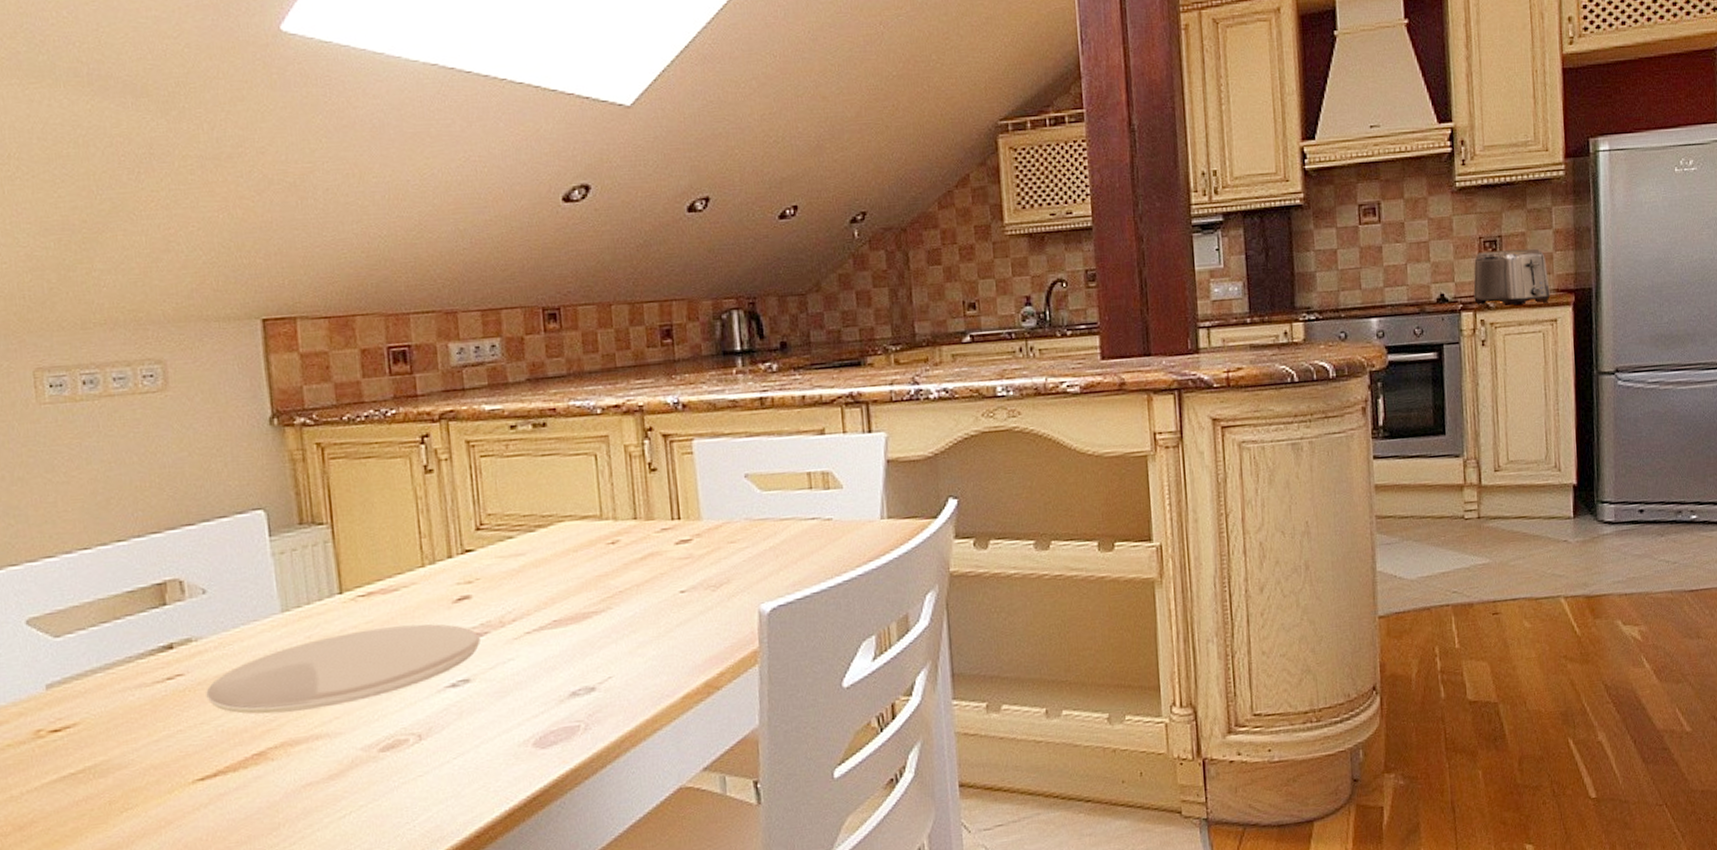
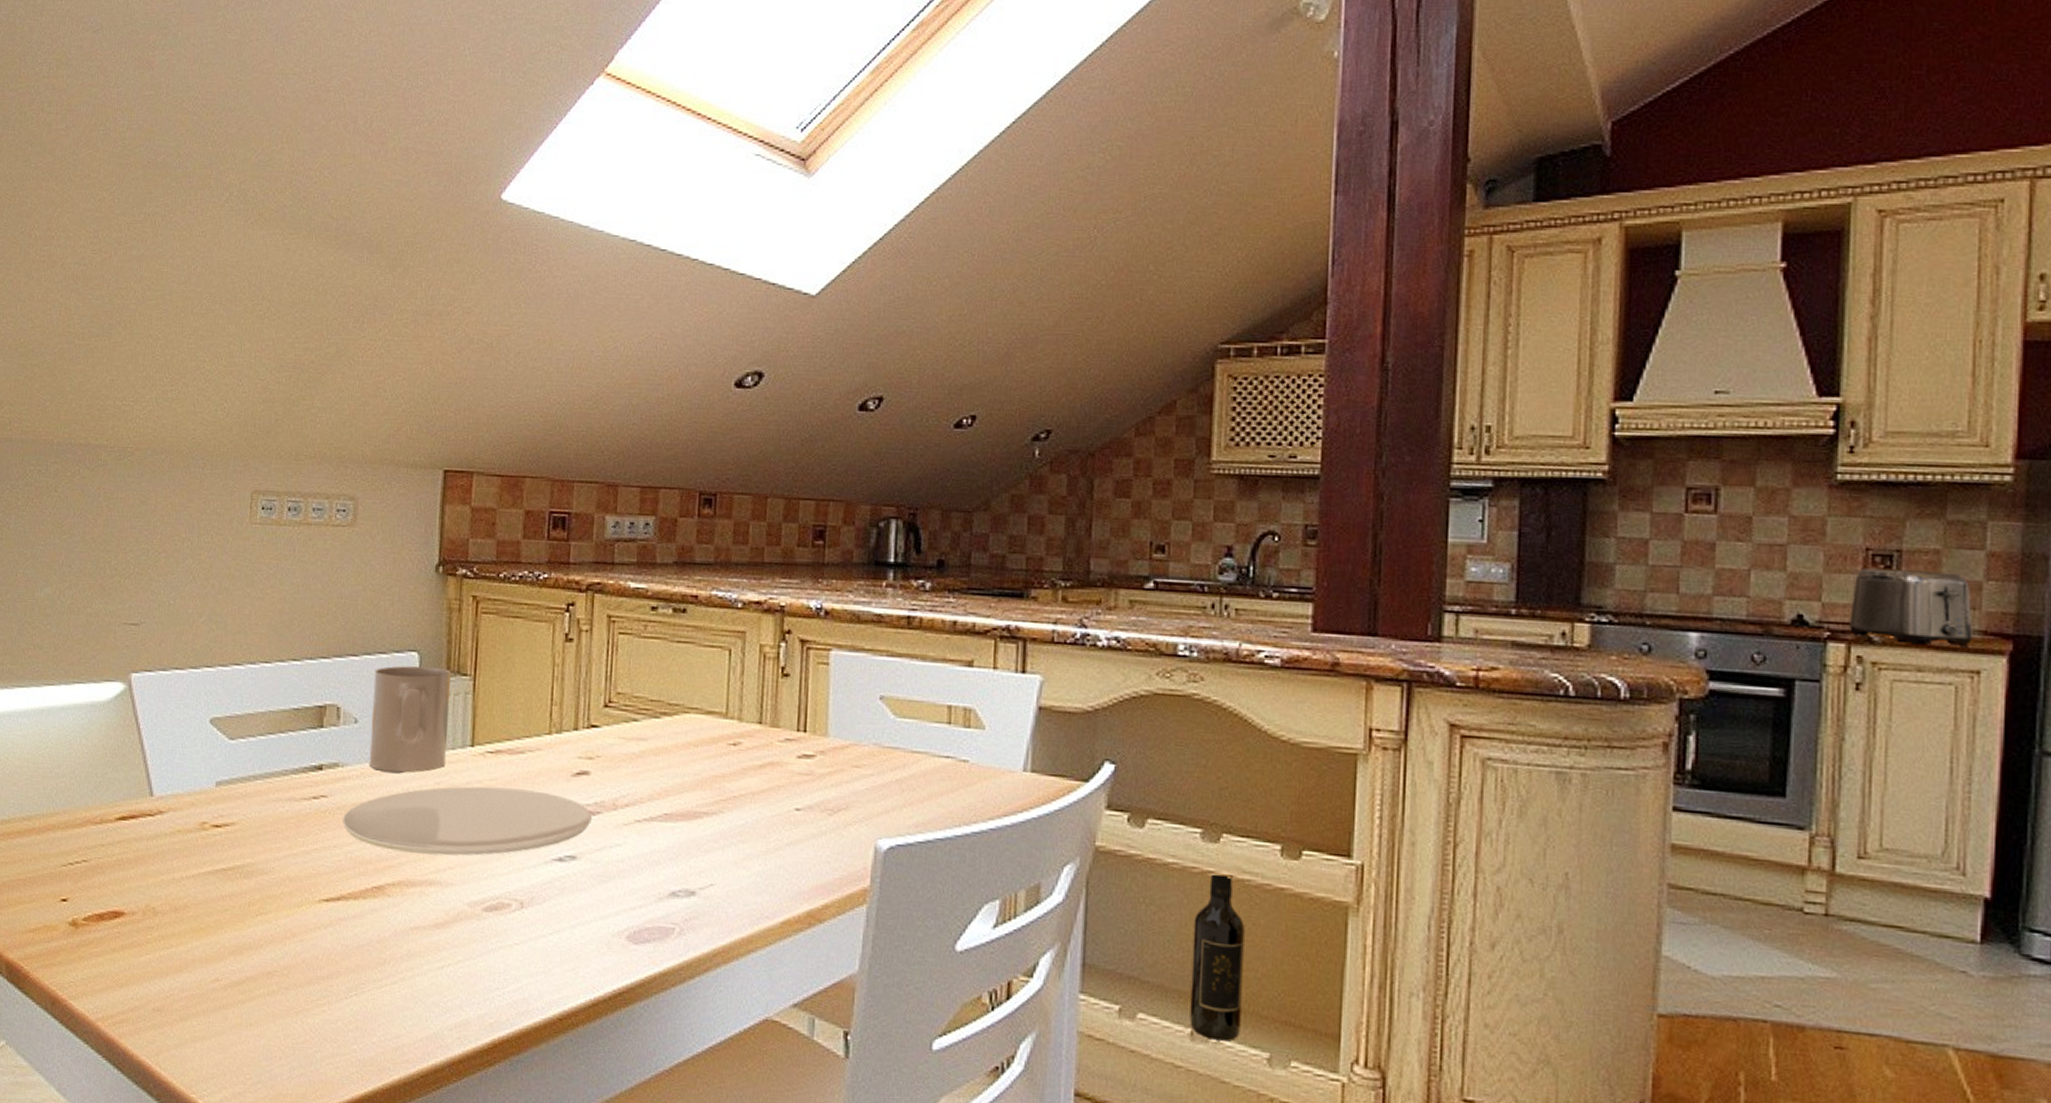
cup: none [217,521,315,637] -> present [369,666,451,773]
wine bottle: none [1037,574,1084,713] -> present [1189,875,1246,1041]

